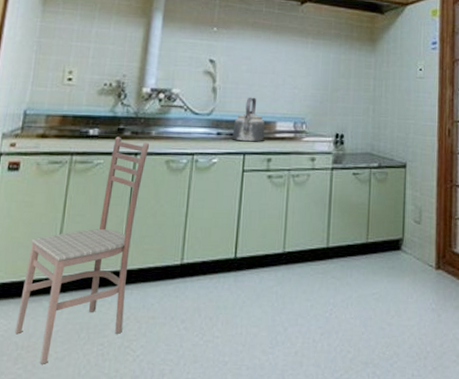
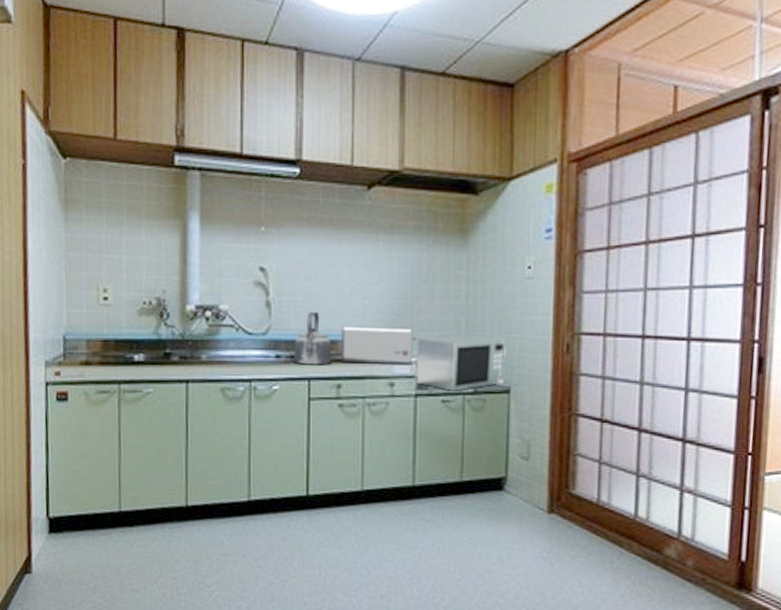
dining chair: present [14,137,150,364] -> none [88,362,201,595]
toaster: none [272,109,335,144] -> present [340,325,417,366]
microwave: none [332,120,403,166] -> present [415,335,506,391]

